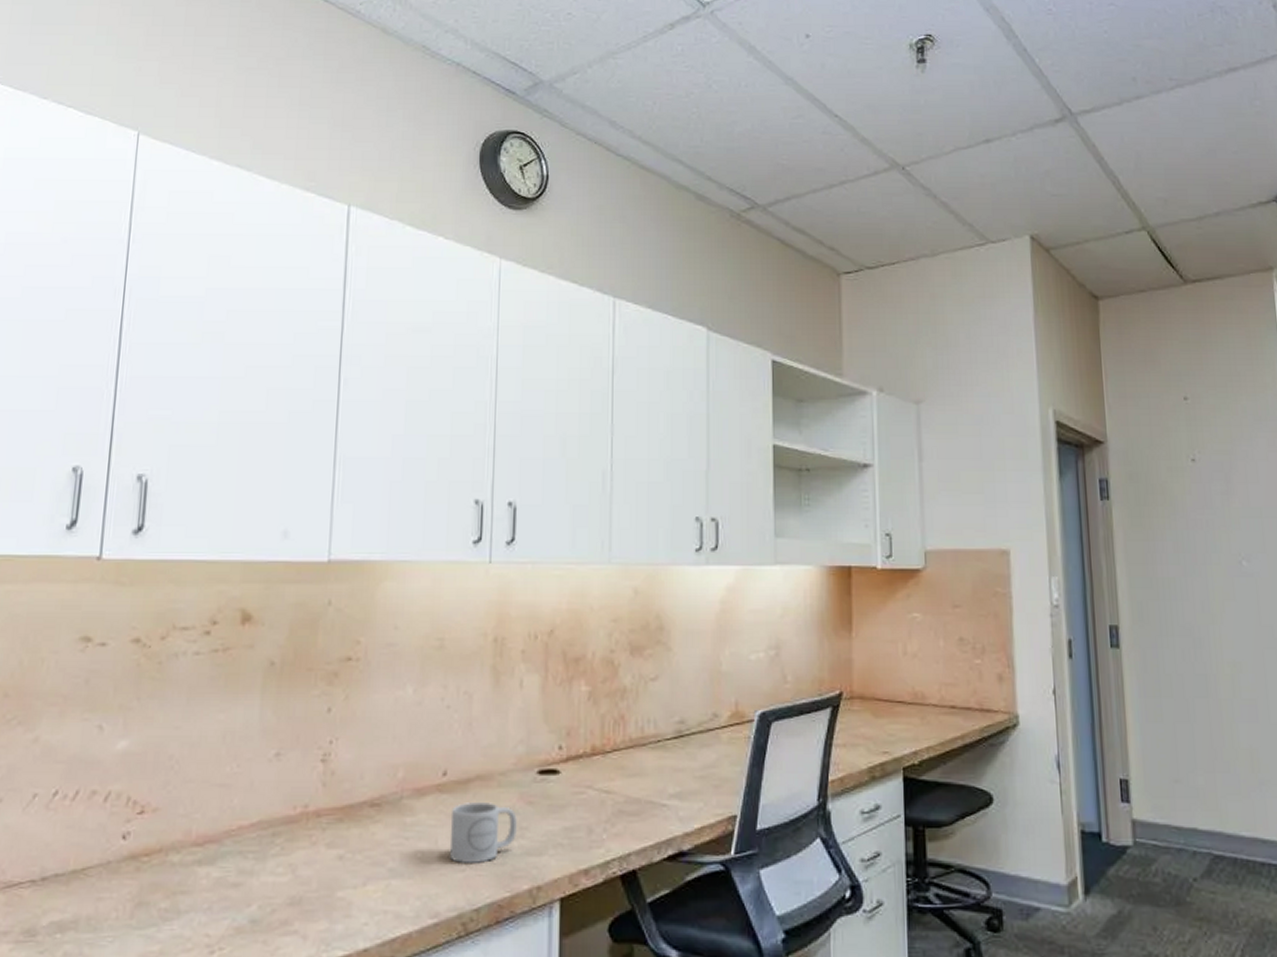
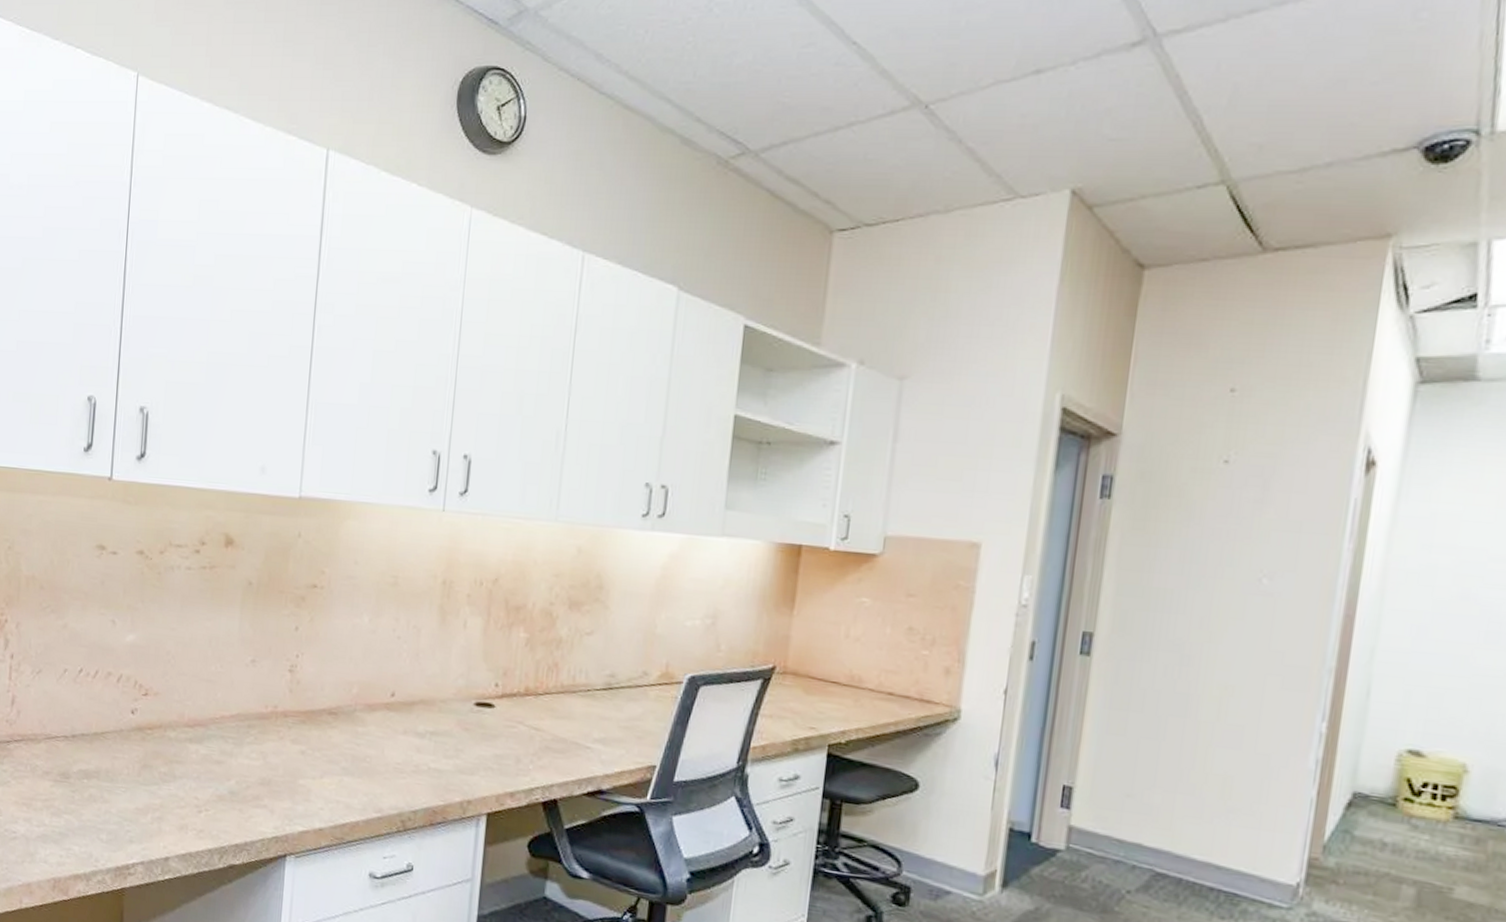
mug: present [449,803,518,865] -> none [393,721,454,774]

